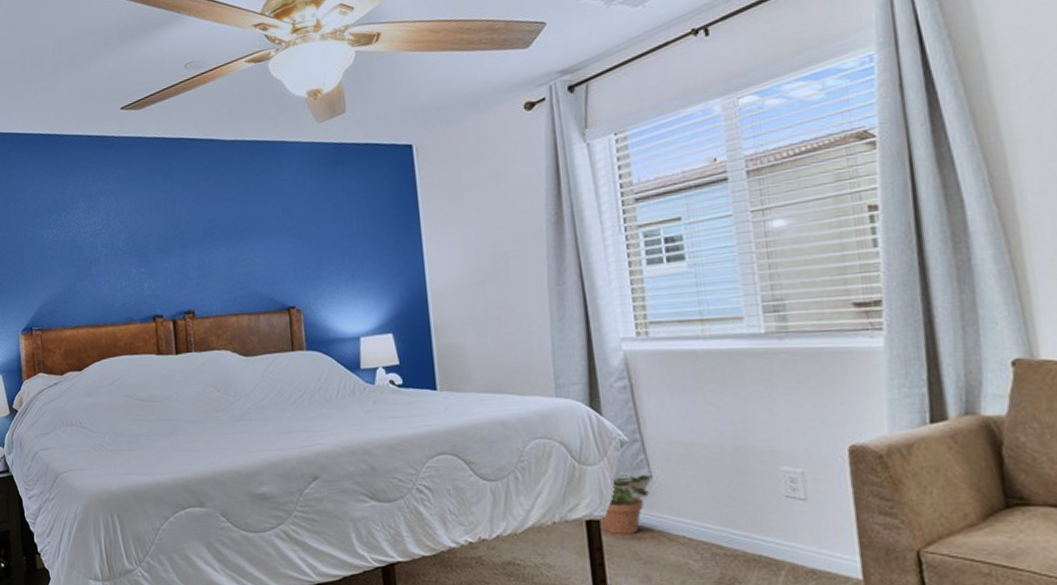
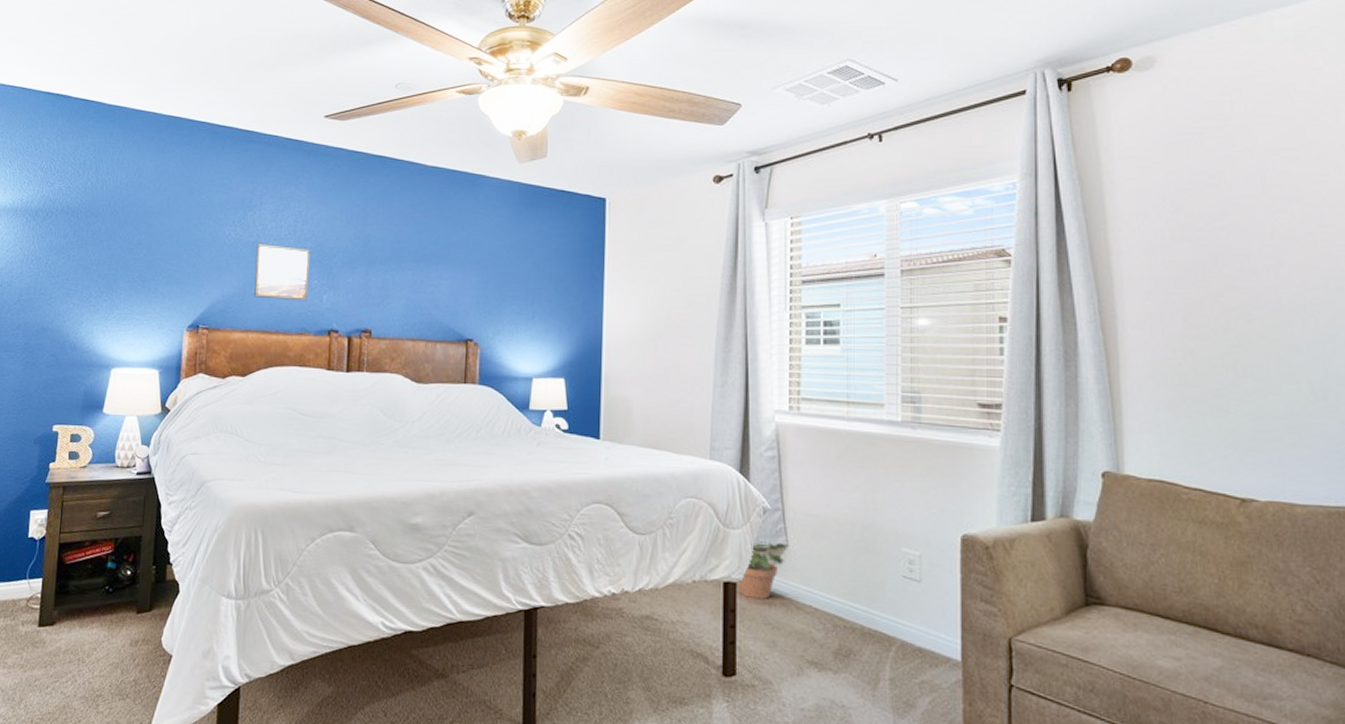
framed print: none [74,240,129,294] -> present [253,243,311,302]

